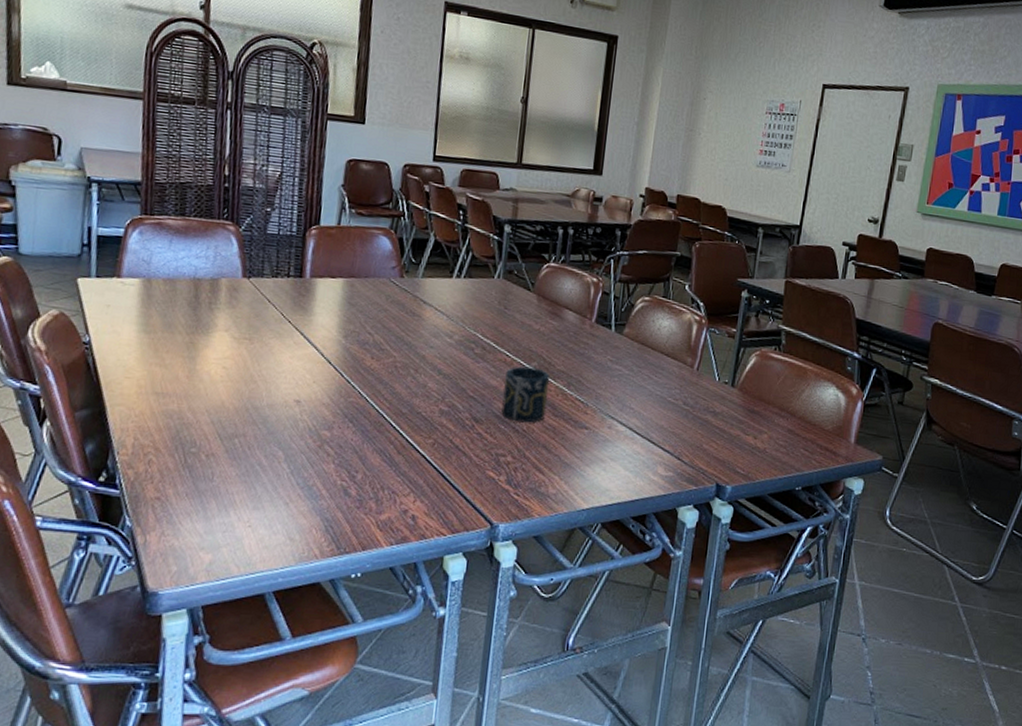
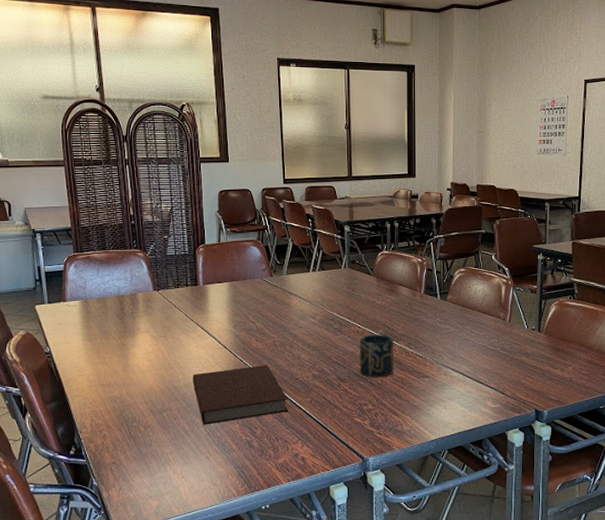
notebook: none [279,390,404,461] -> present [192,364,289,425]

